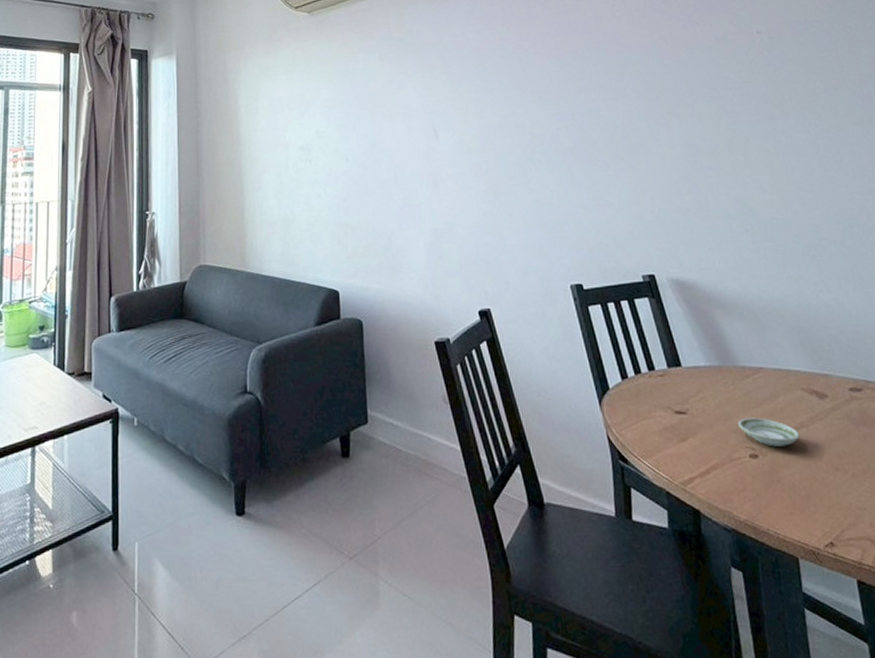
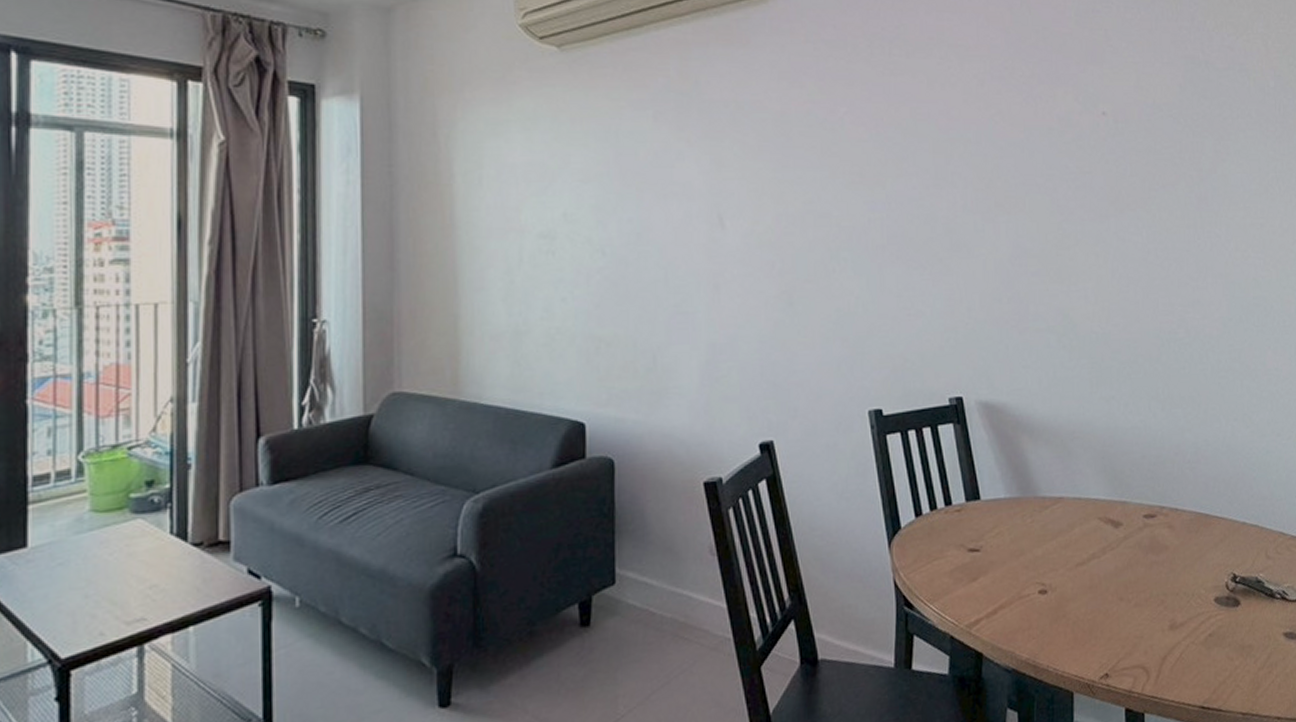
saucer: present [738,417,801,447] -> none [1031,551,1091,581]

